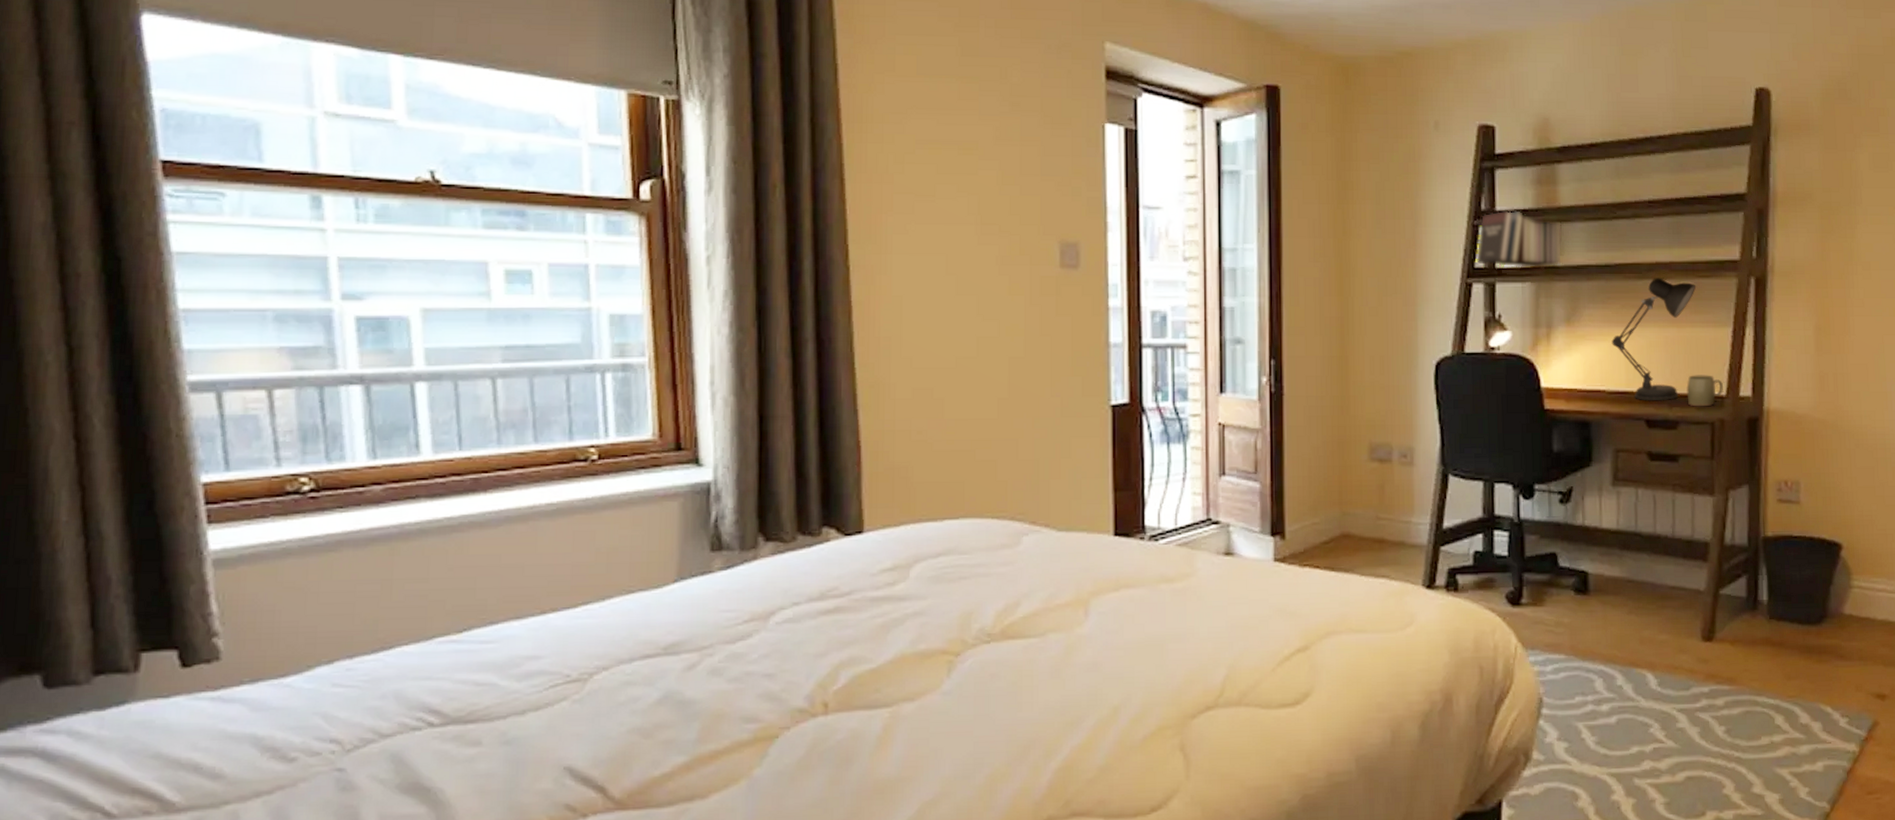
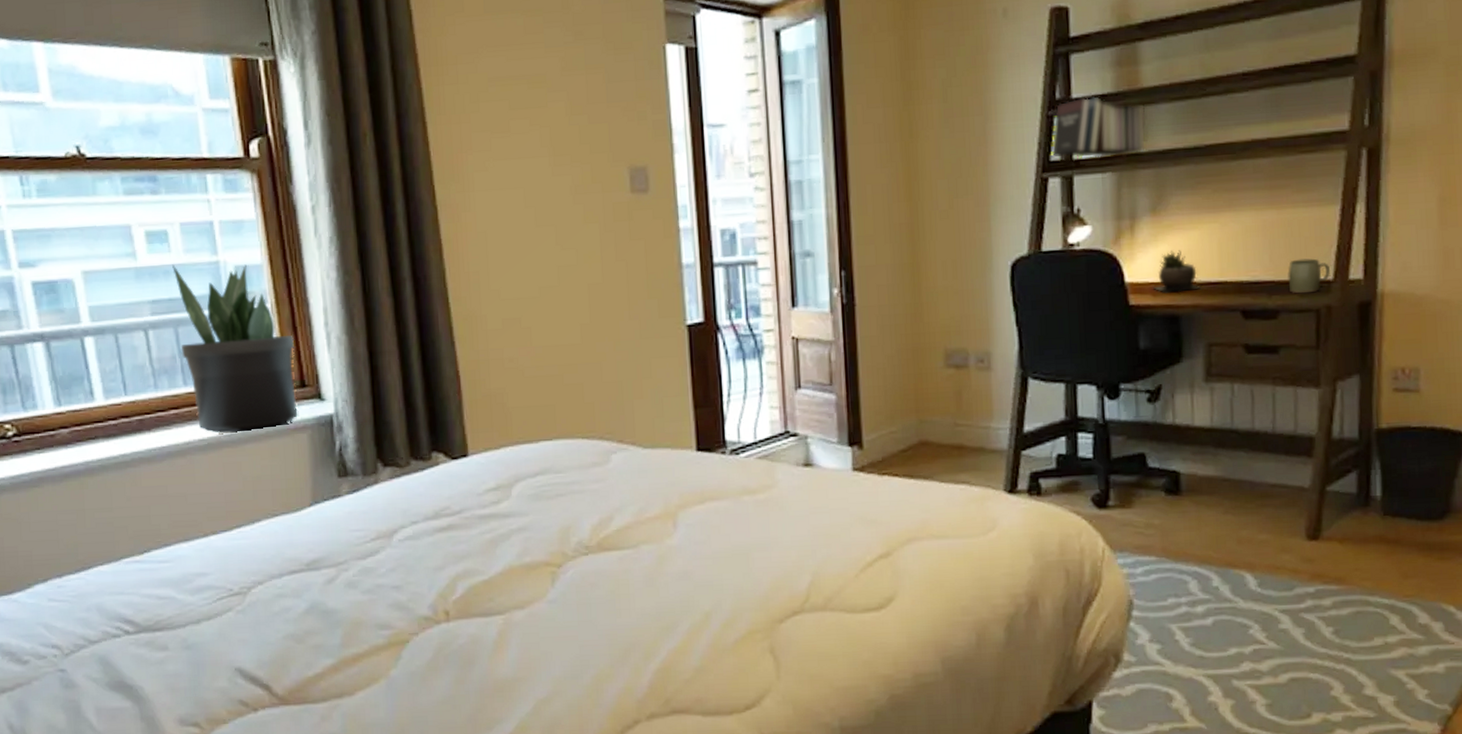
planter: none [534,308,672,498] -> present [172,264,298,434]
succulent plant: none [1567,360,1609,400] -> present [1153,250,1200,293]
desk lamp: present [1611,278,1695,400] -> none [1202,157,1298,290]

